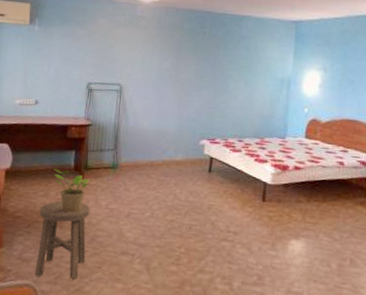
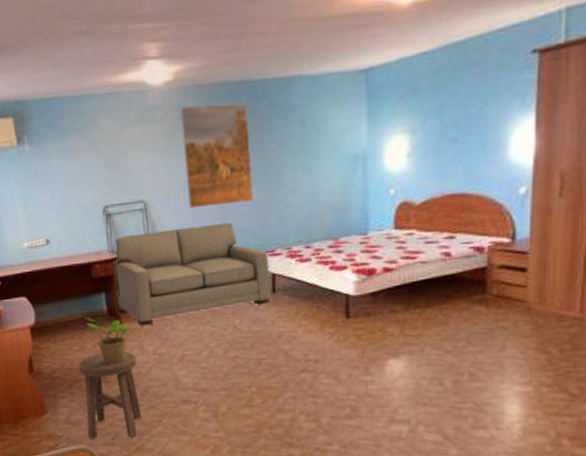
sofa: none [84,108,210,184] -> present [112,222,271,326]
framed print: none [155,20,210,99] -> present [180,102,254,209]

